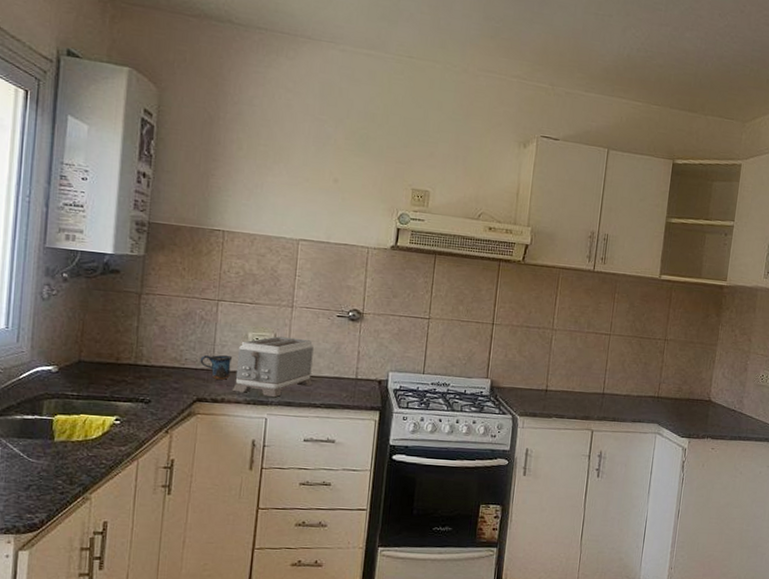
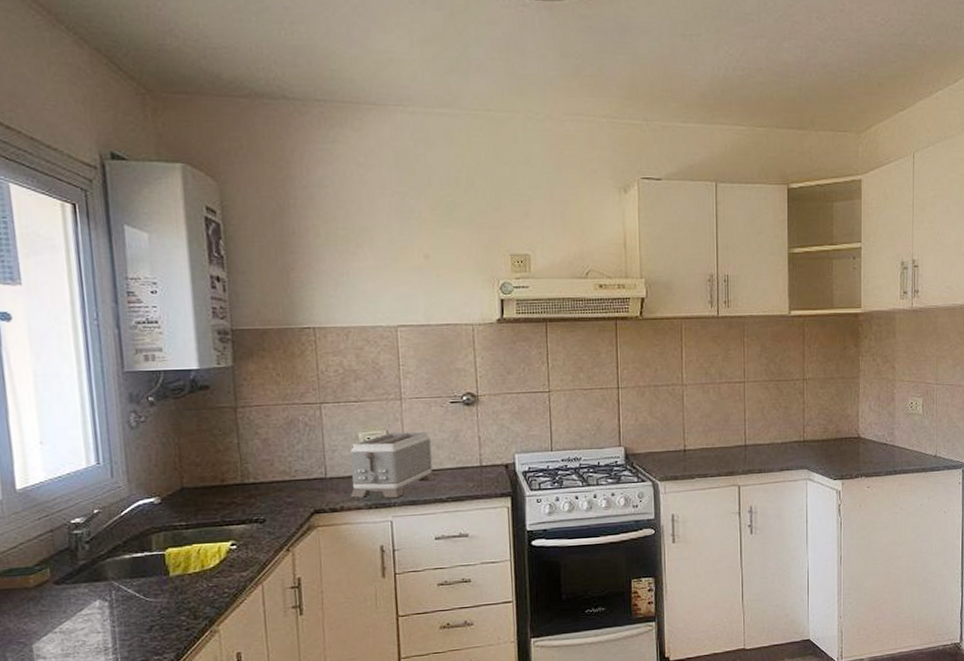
mug: present [200,354,233,380] -> none [311,460,346,487]

